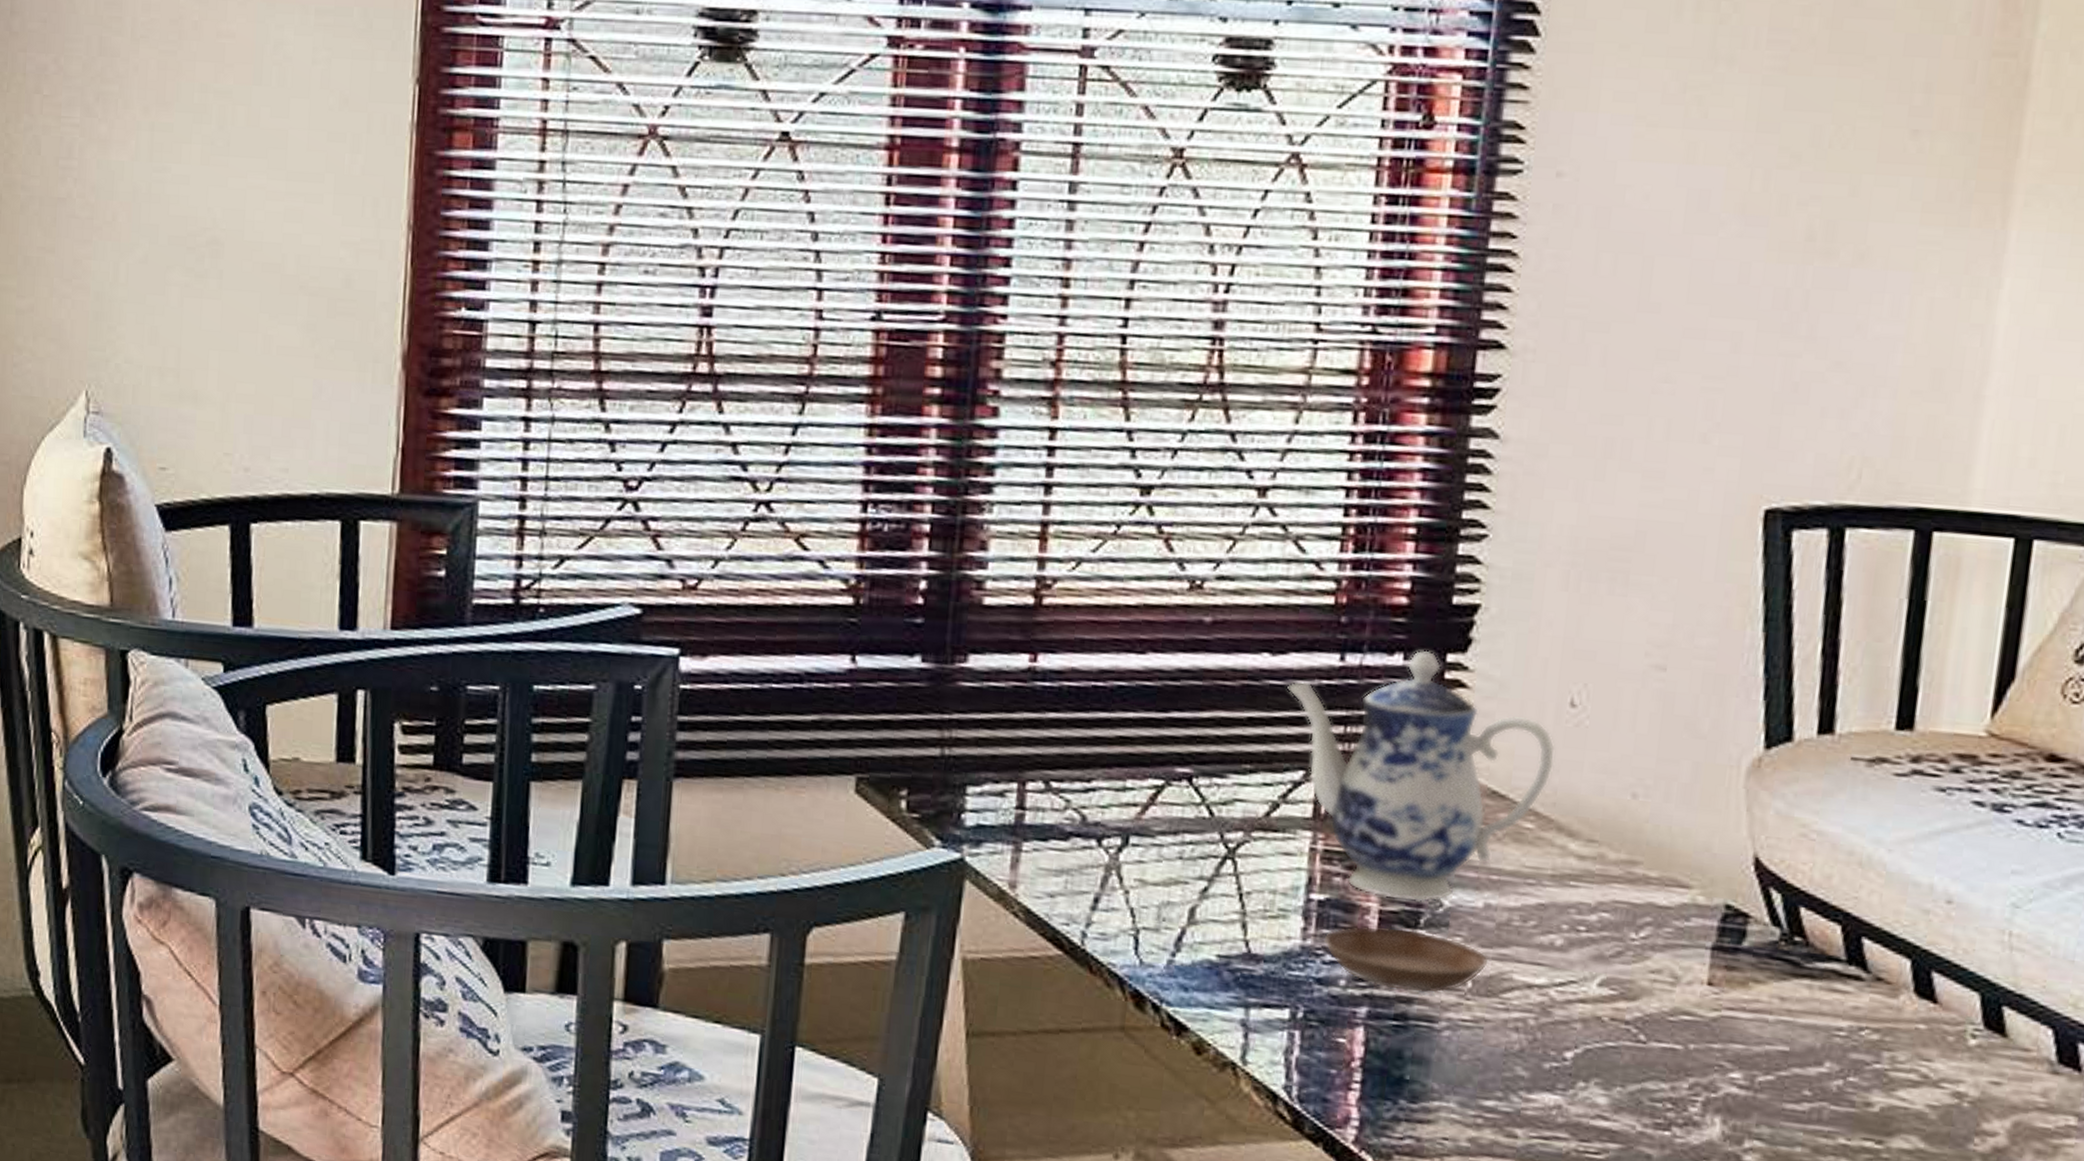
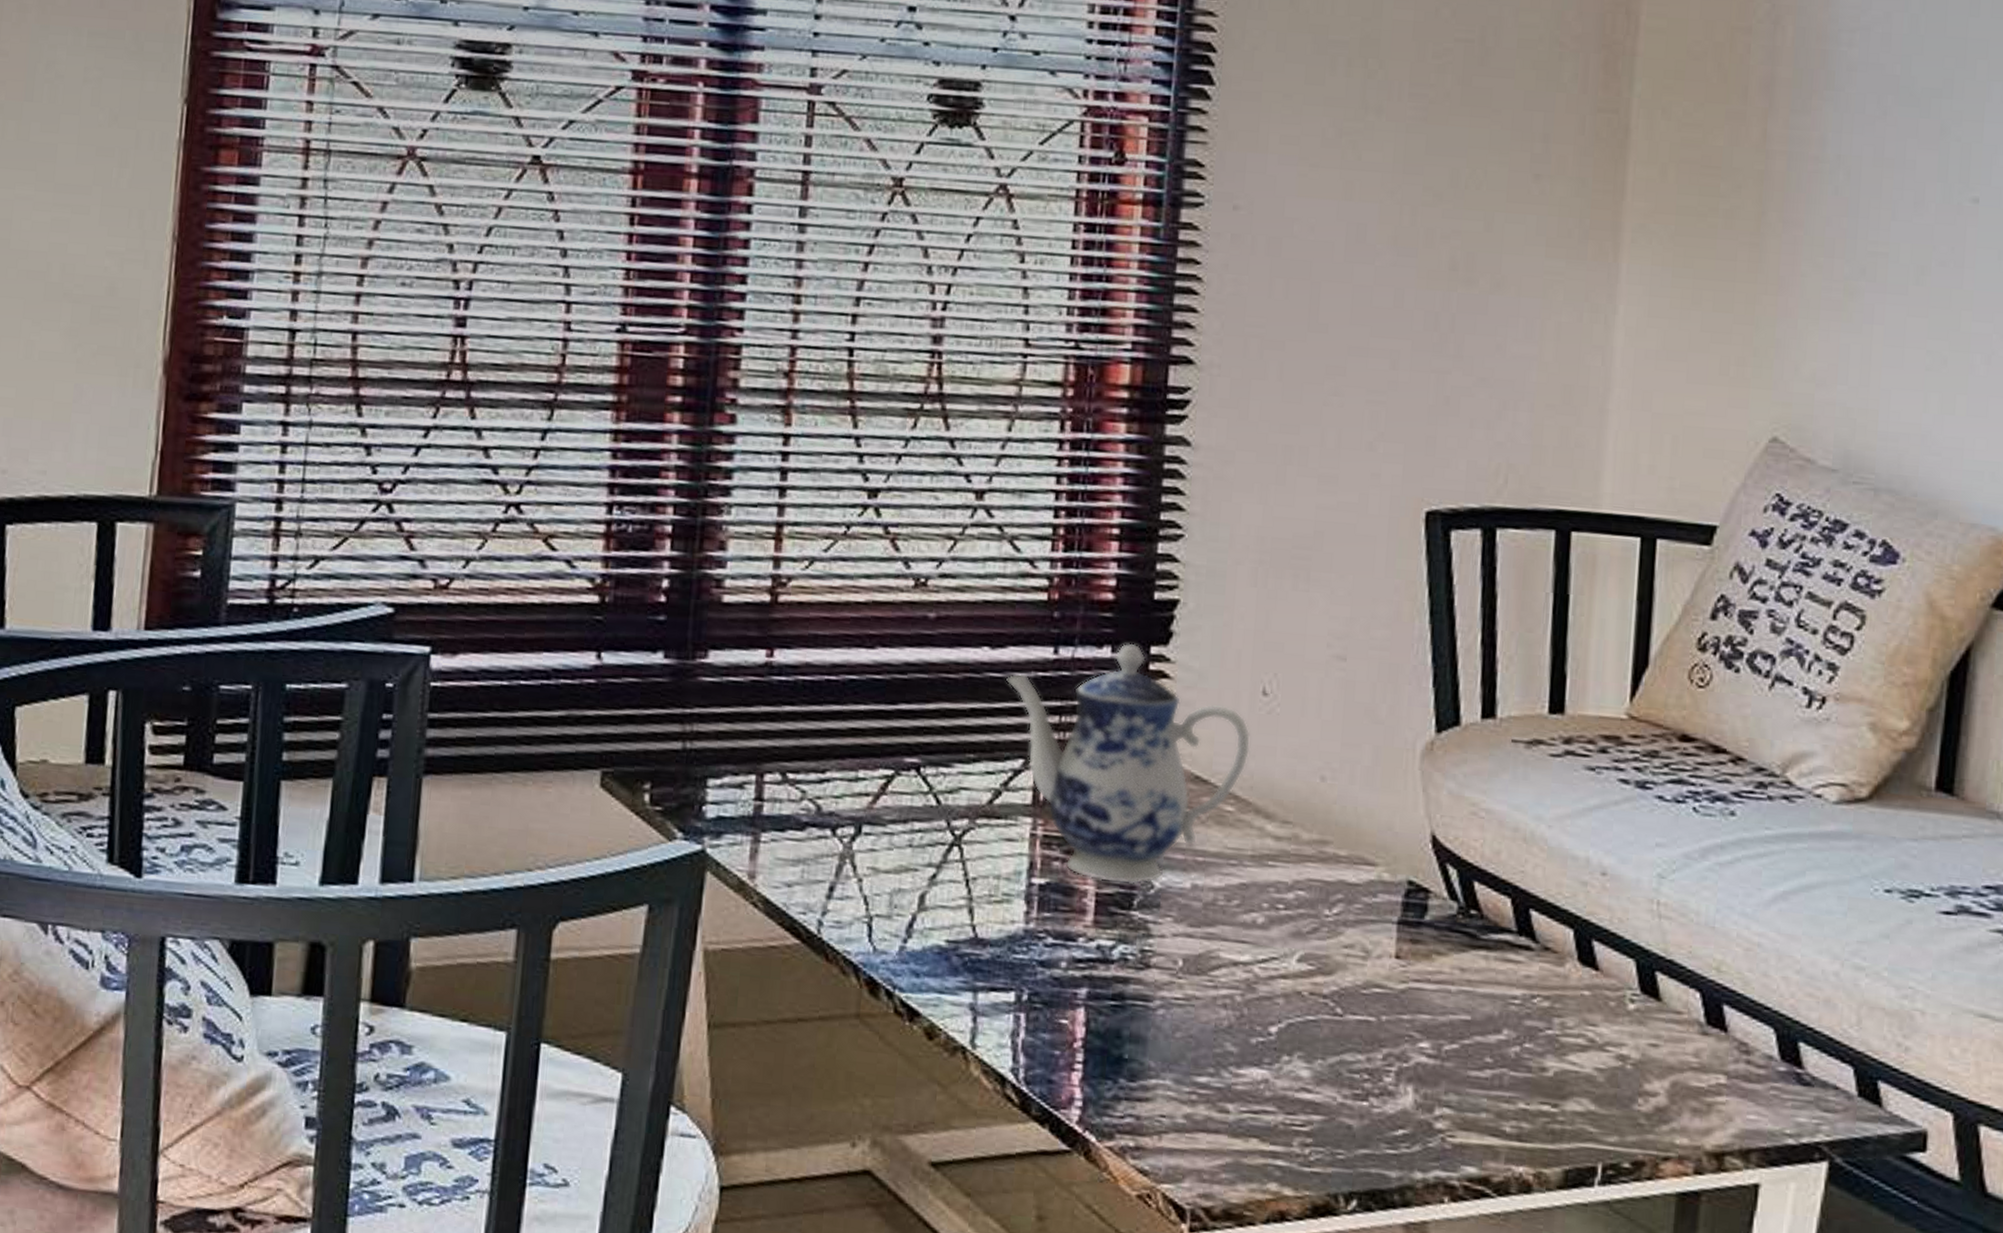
saucer: present [1323,926,1489,994] -> none [1045,908,1197,973]

